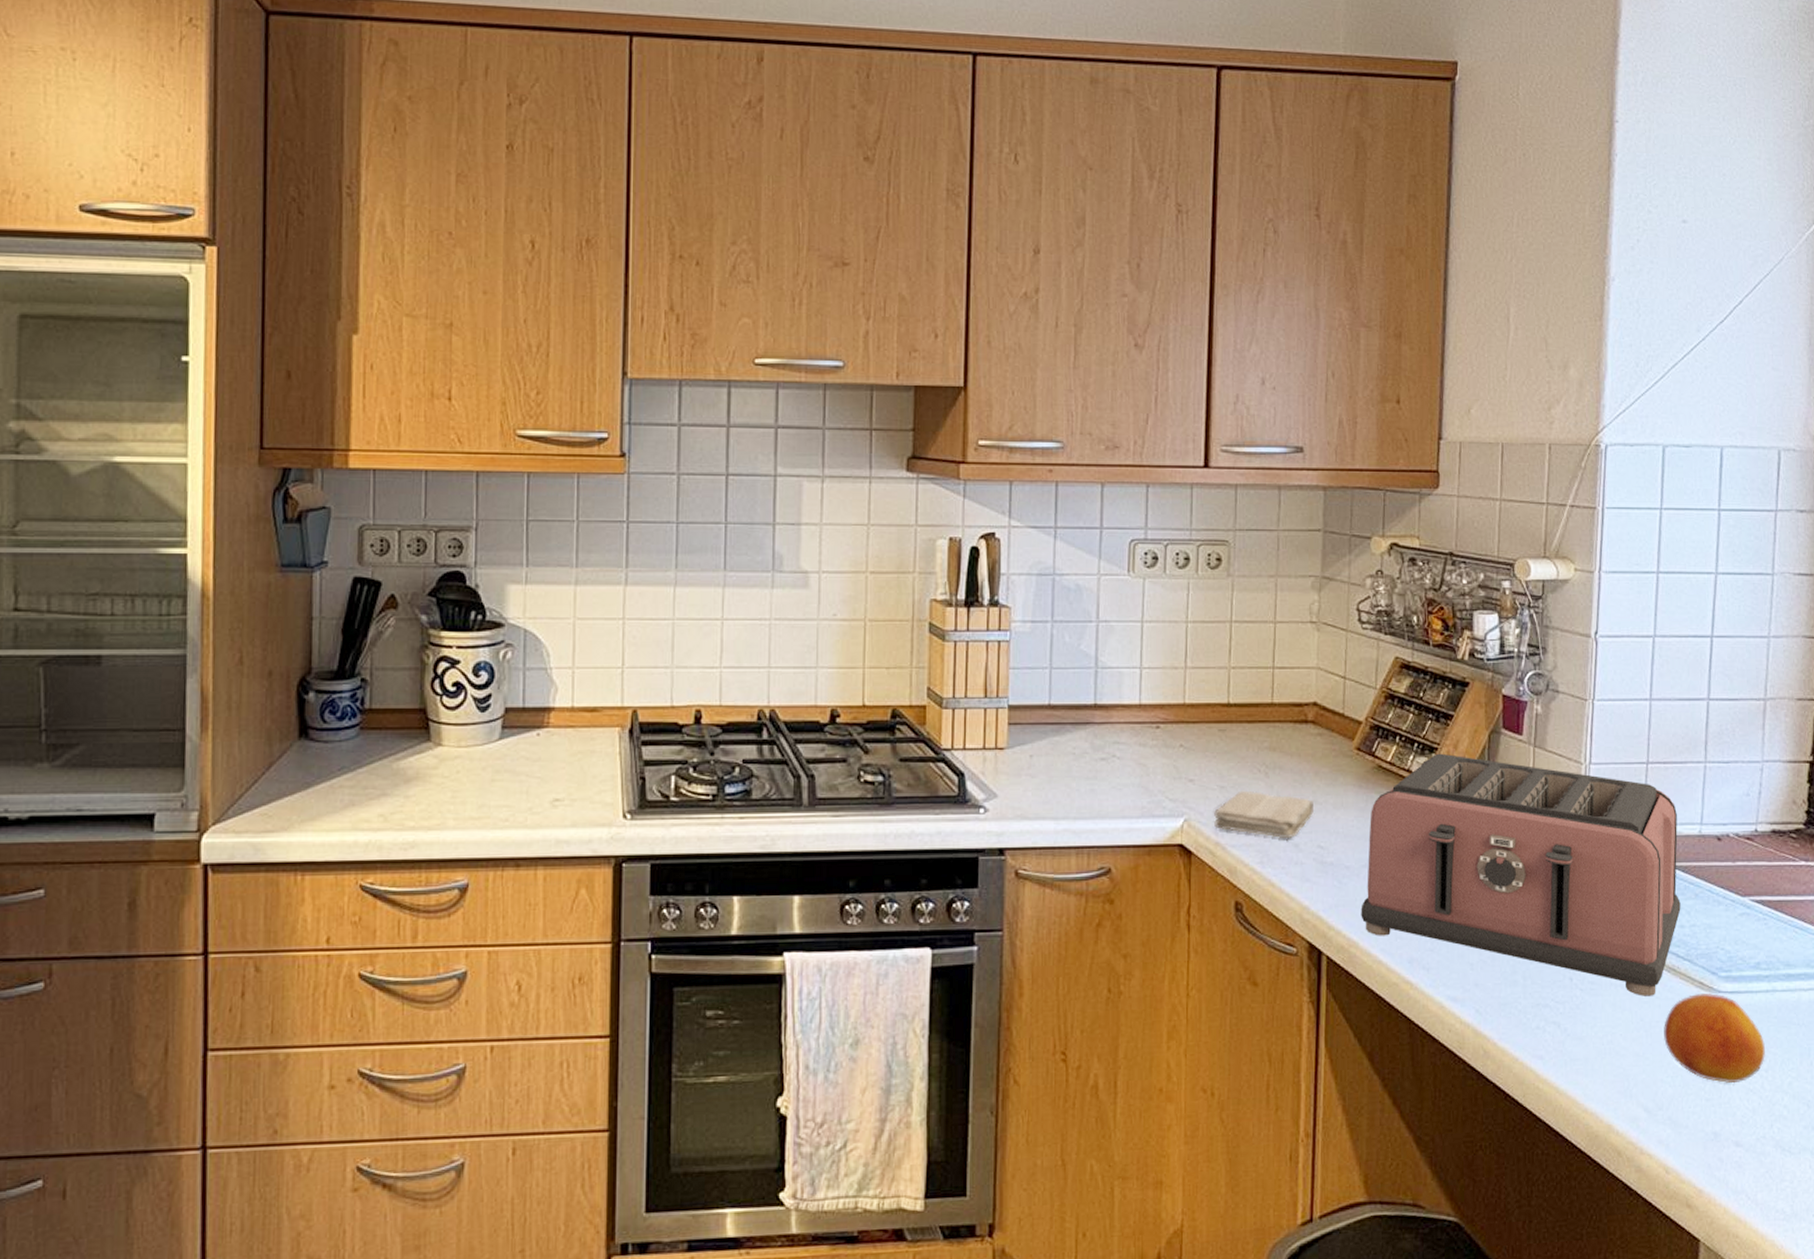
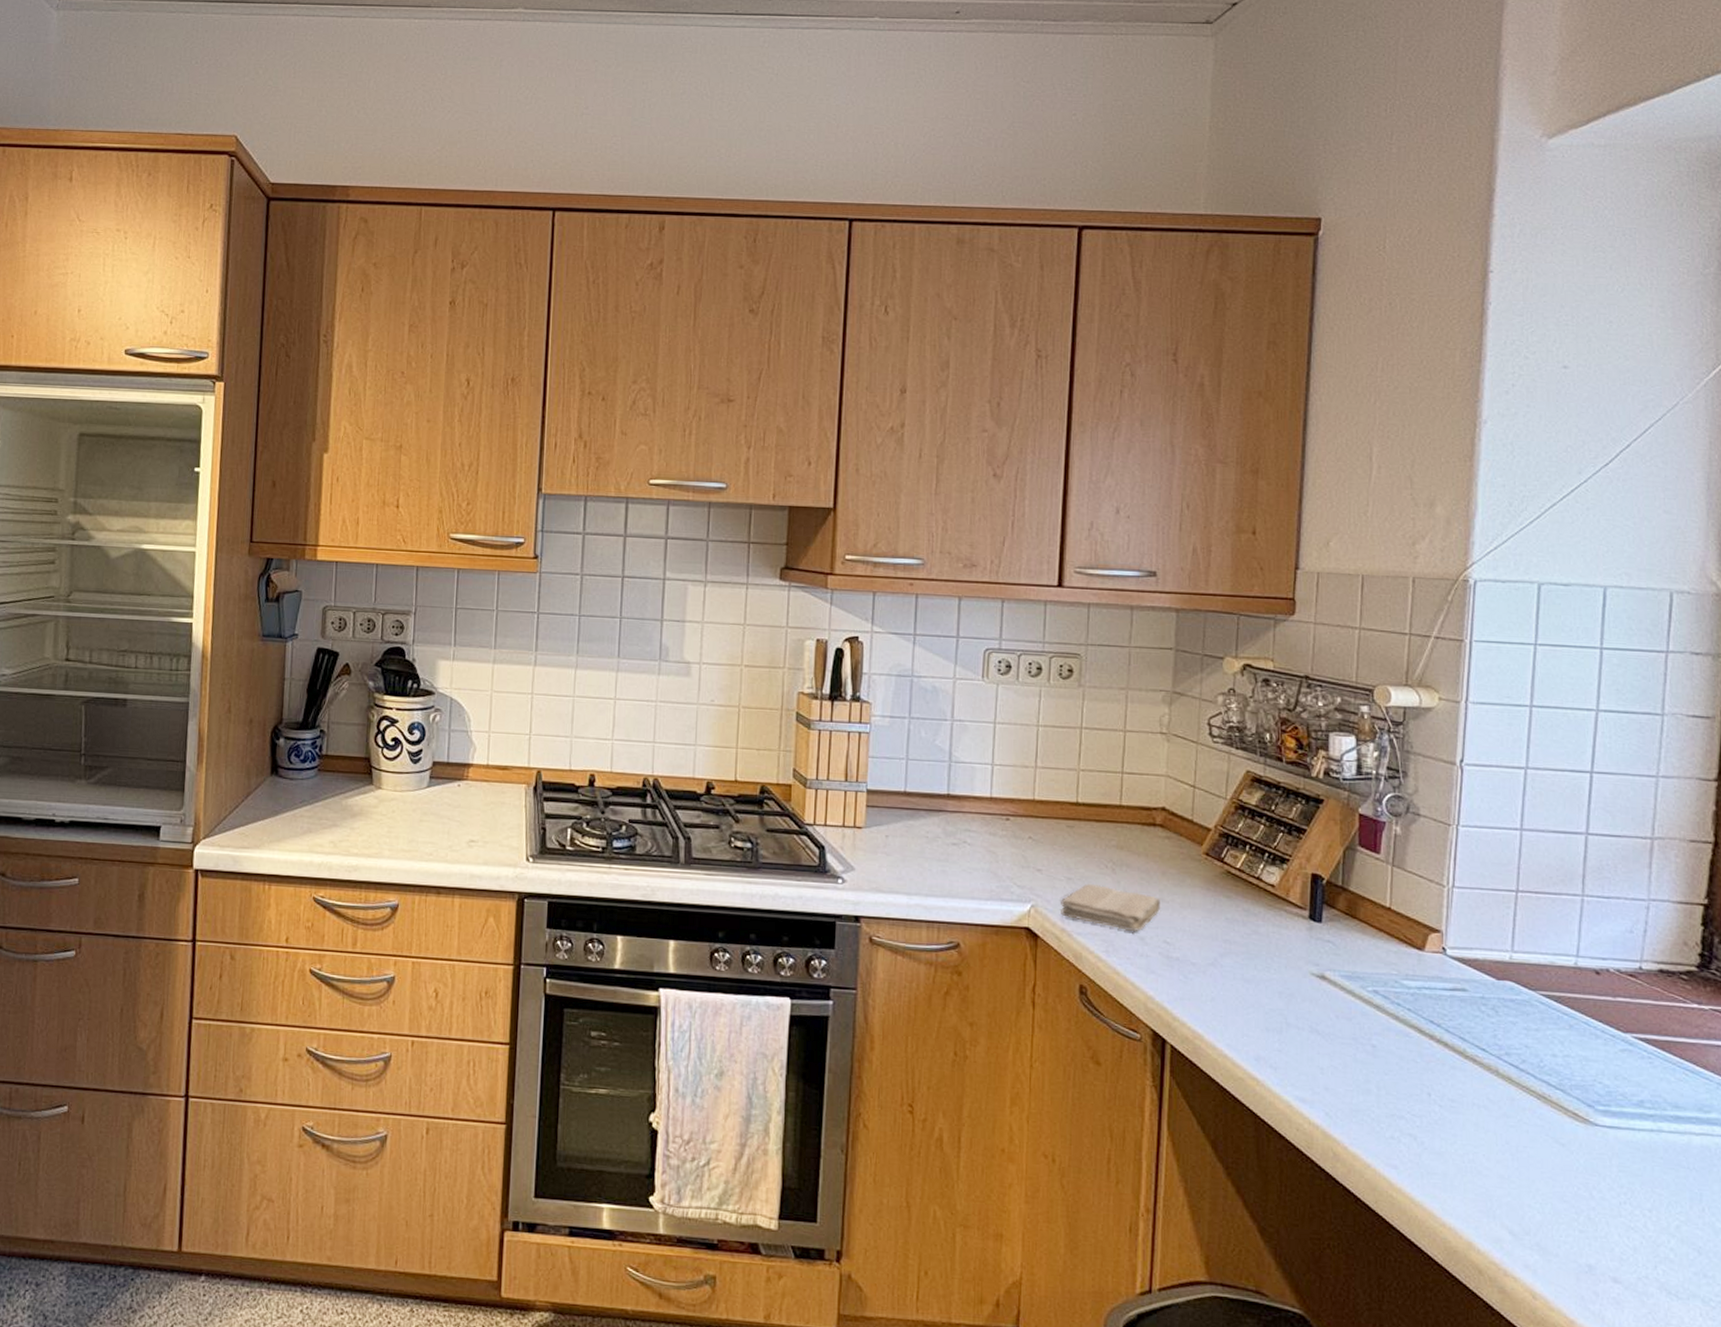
toaster: present [1361,753,1681,997] -> none [1206,864,1553,1121]
fruit: present [1664,993,1766,1083] -> none [1532,1124,1650,1218]

